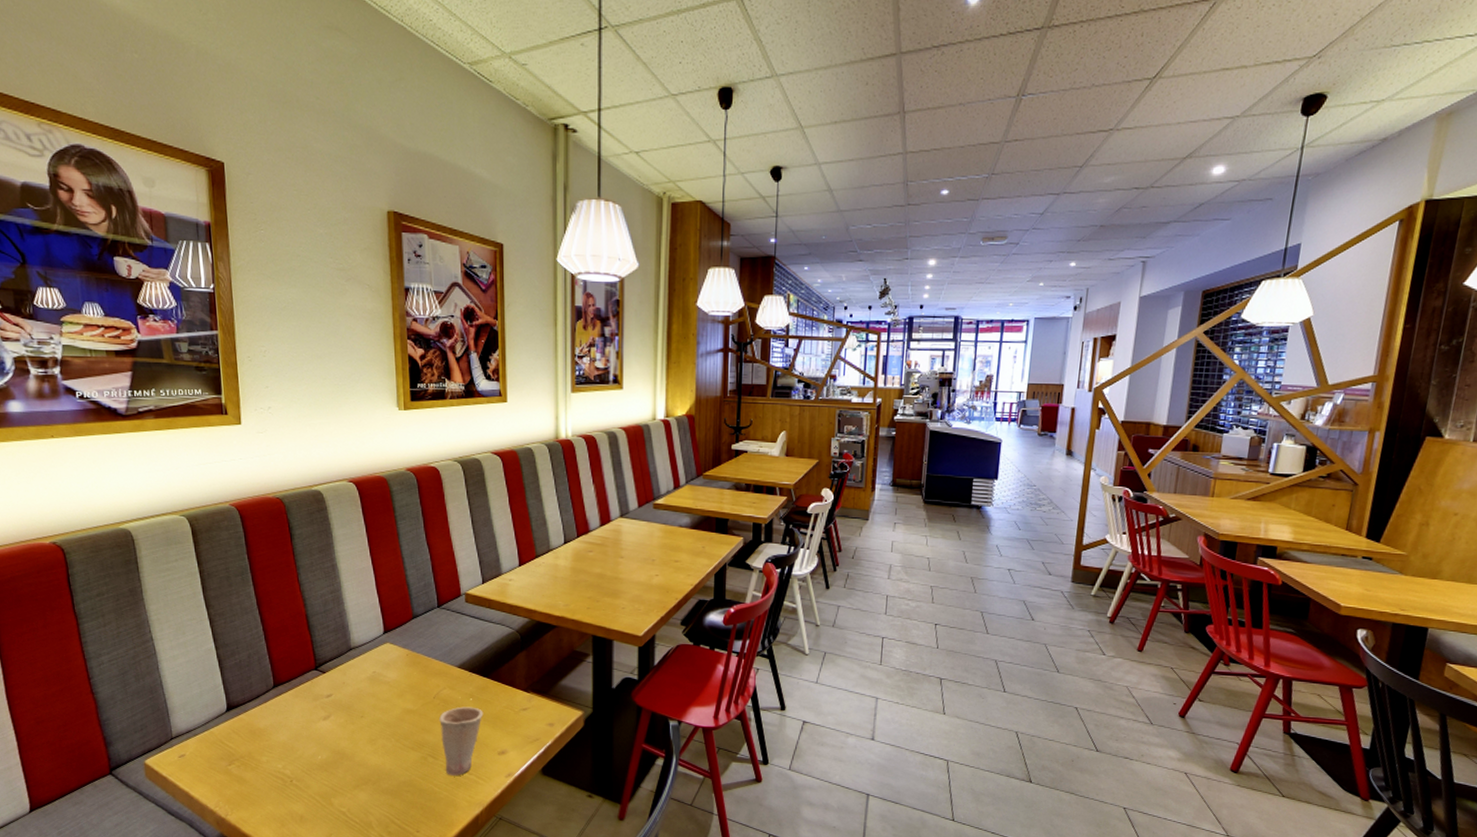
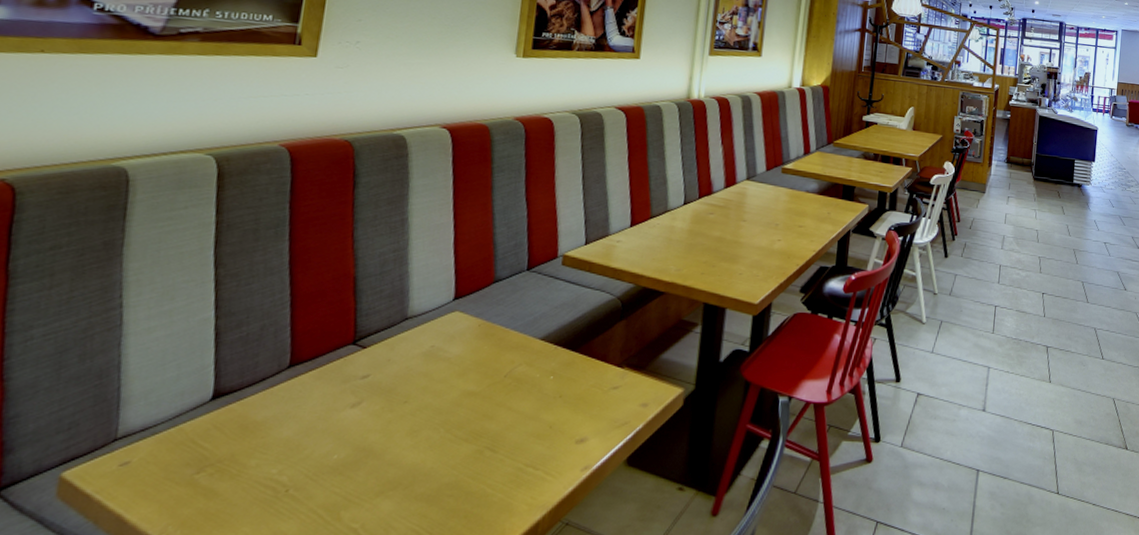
cup: present [439,706,484,776] -> none [504,386,565,472]

